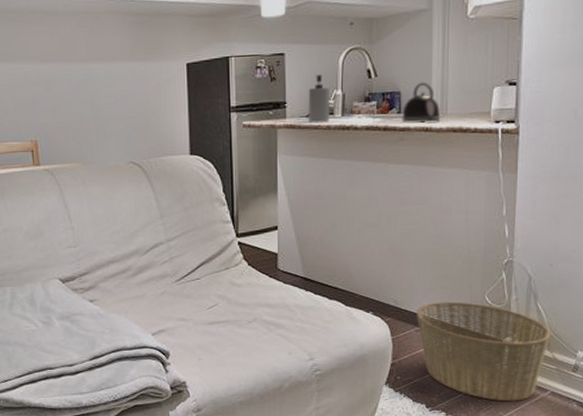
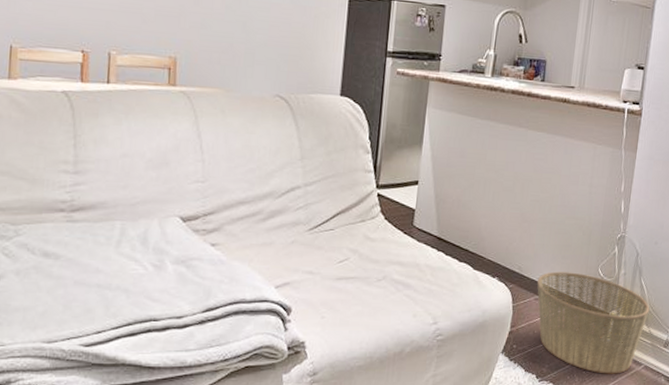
soap dispenser: present [308,74,330,124] -> none [460,32,483,81]
kettle: present [402,82,441,123] -> none [544,54,579,96]

